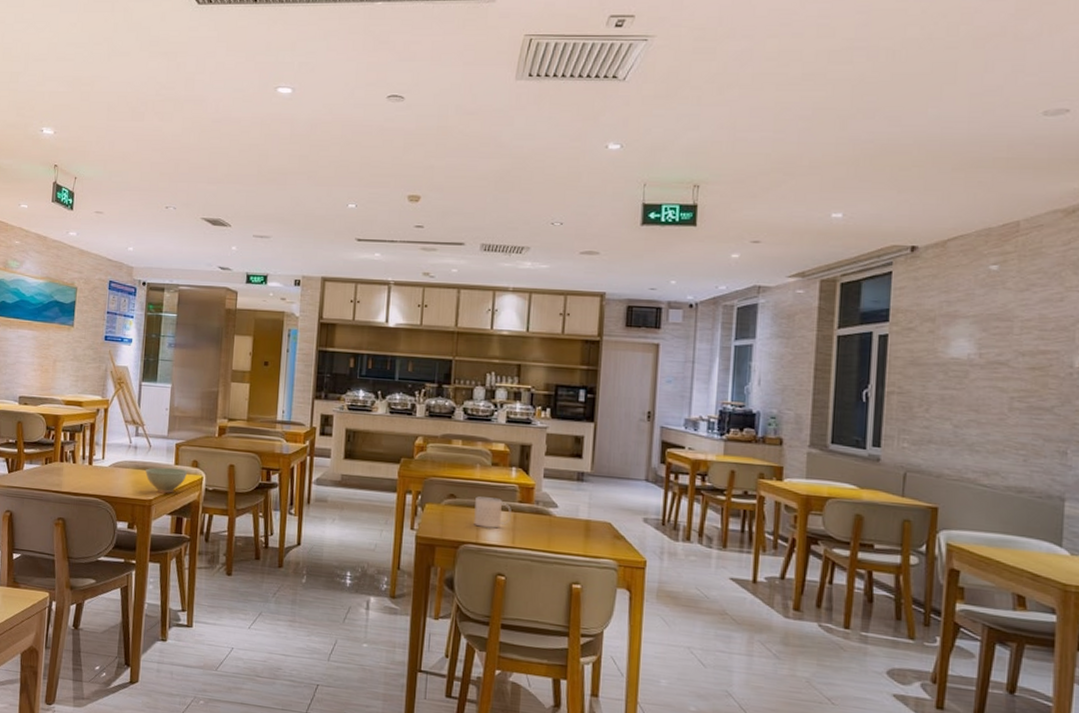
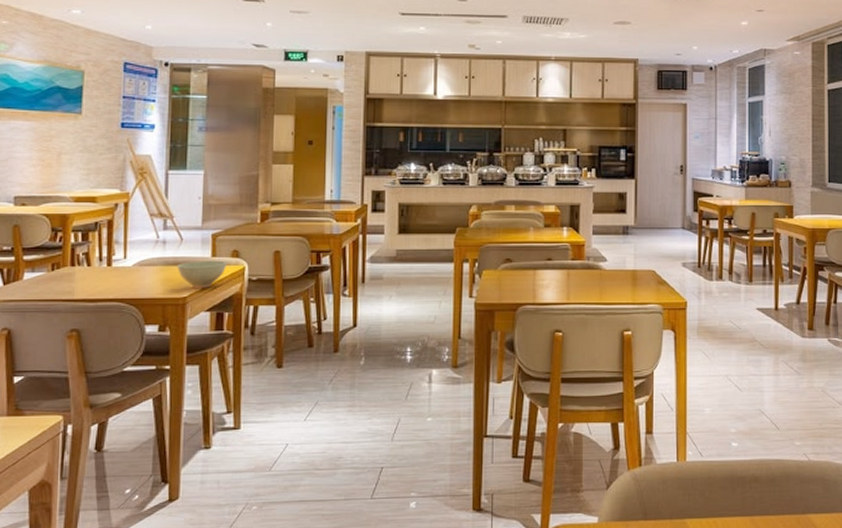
mug: present [473,496,511,529] -> none [529,258,565,289]

